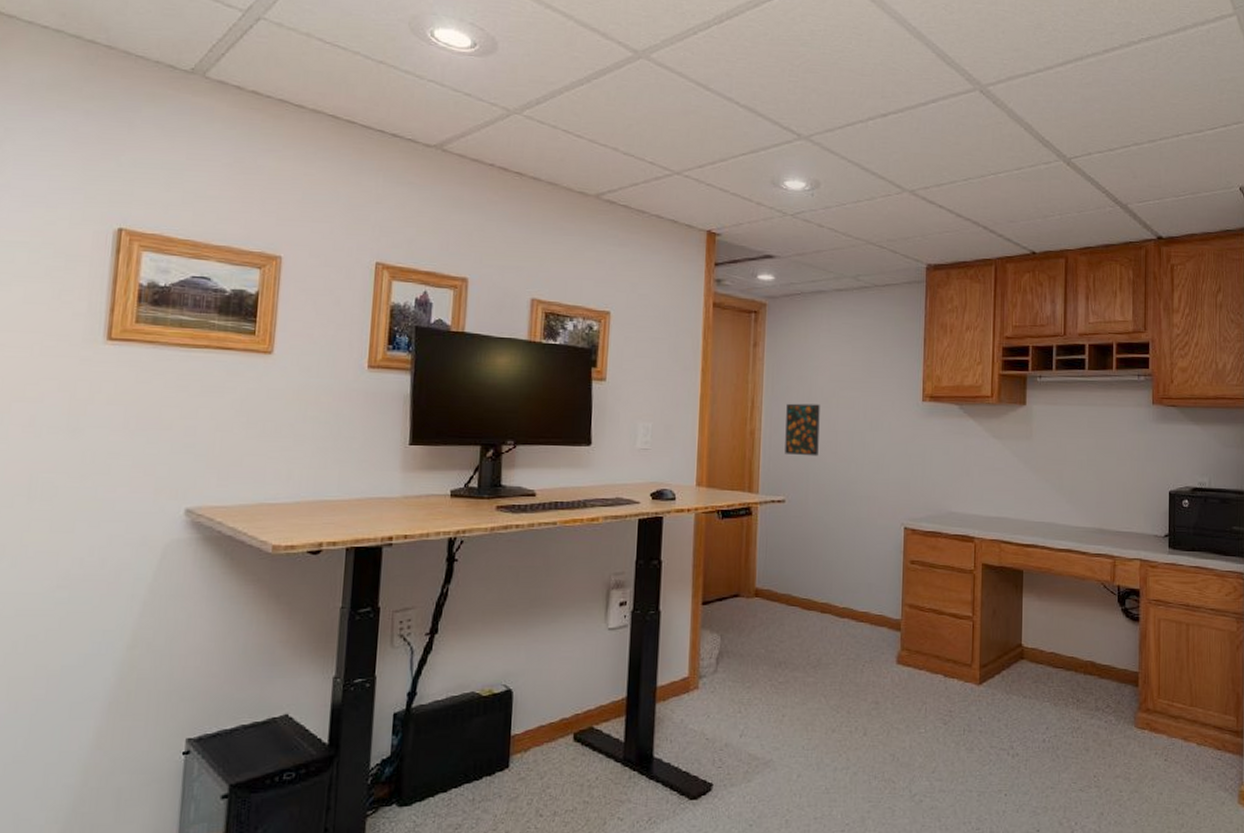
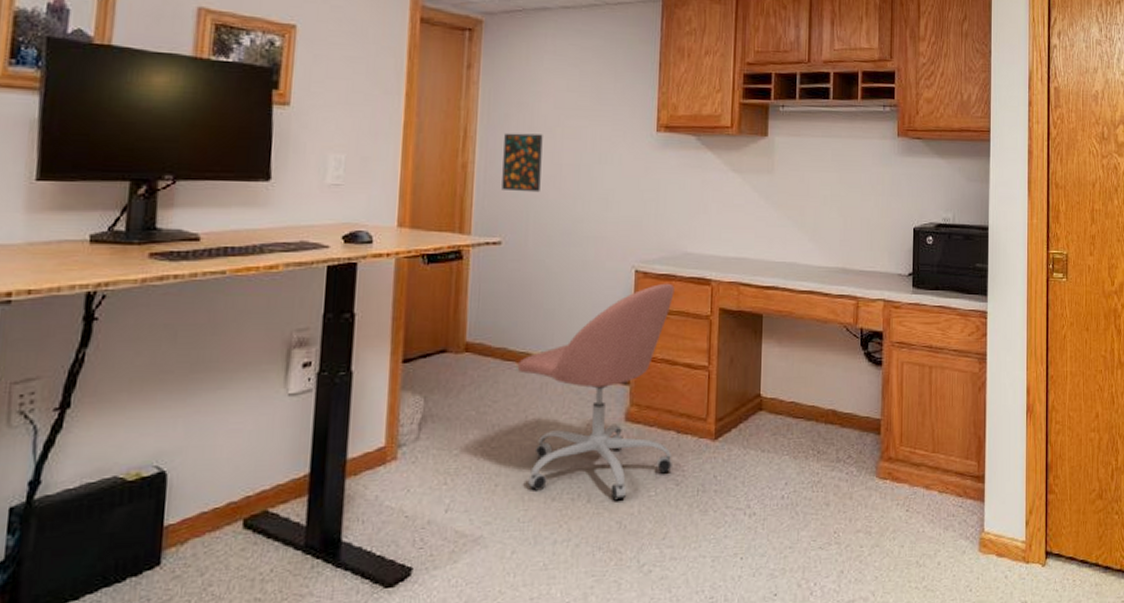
office chair: none [800,539,940,735] -> present [517,283,675,501]

